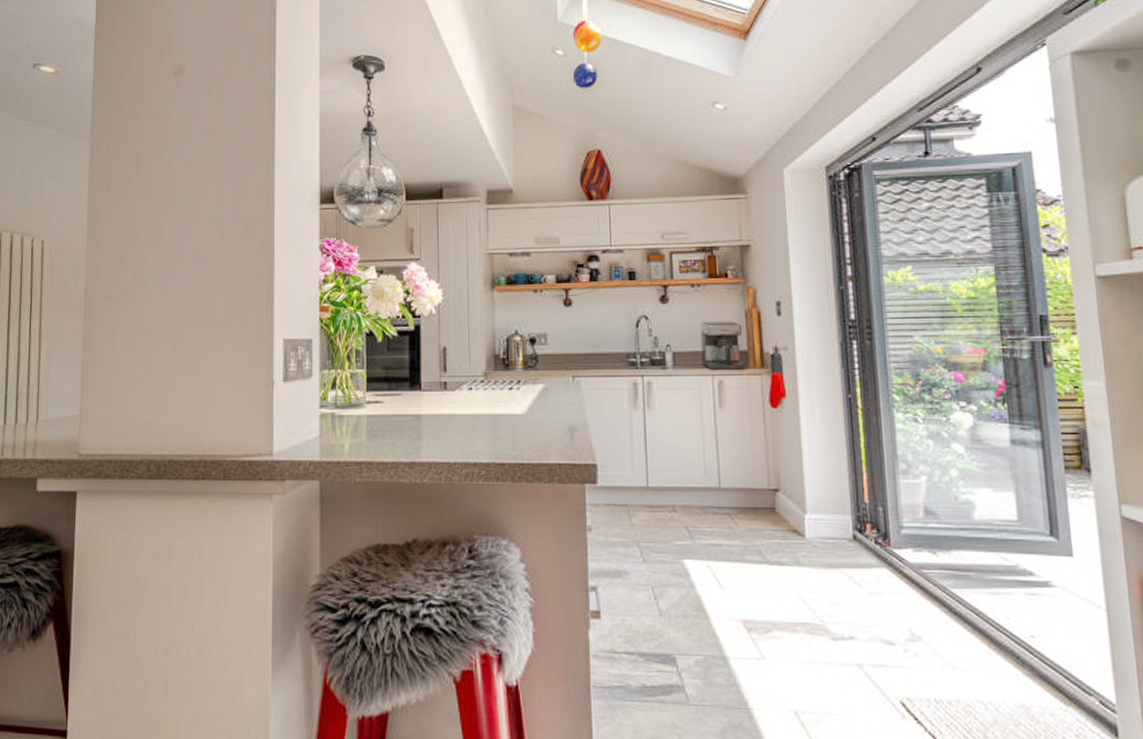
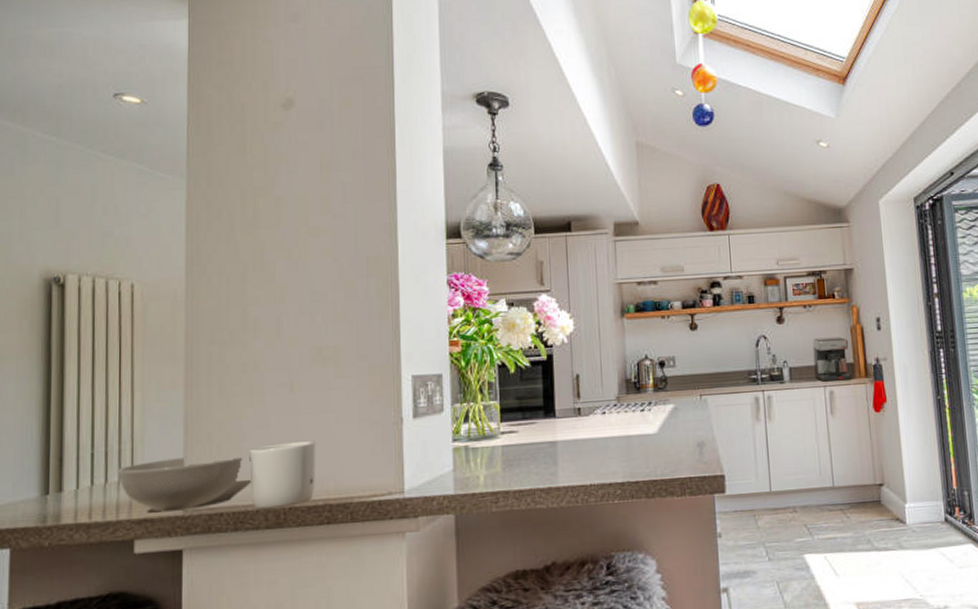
bowl: none [25,402,138,455] -> present [116,450,252,512]
mug: none [136,398,195,460] -> present [249,441,317,510]

